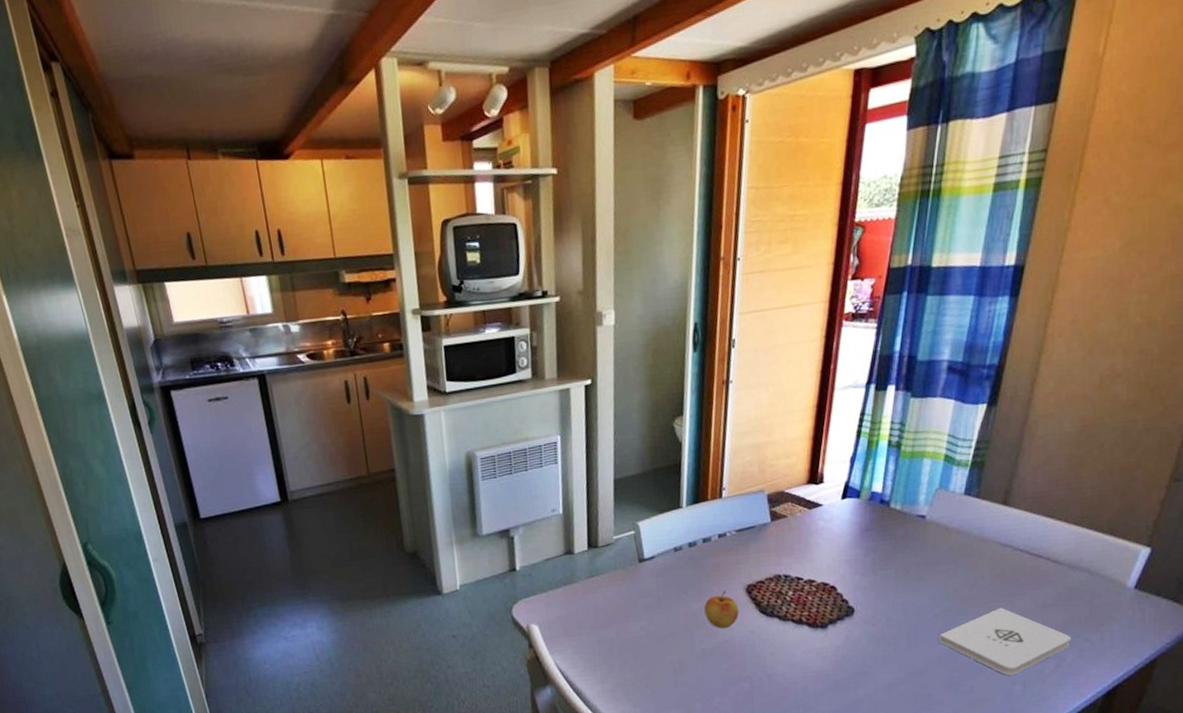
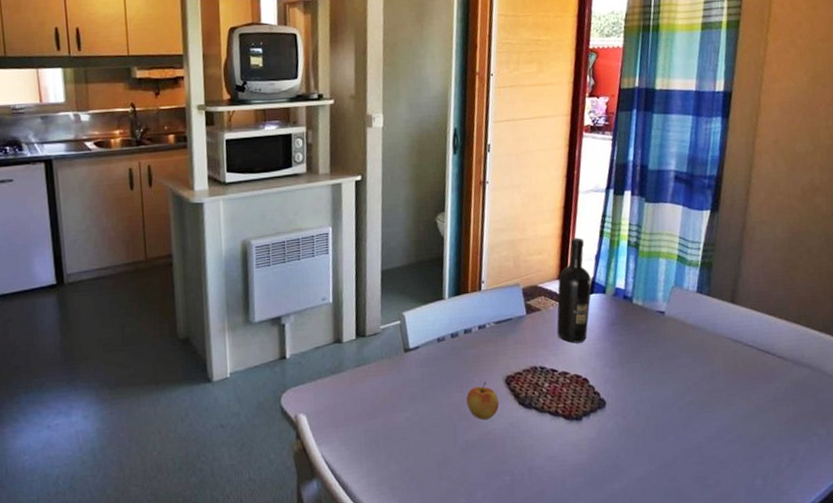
wine bottle: none [804,439,845,551] -> present [557,238,592,343]
notepad: present [938,607,1072,676] -> none [683,401,802,470]

